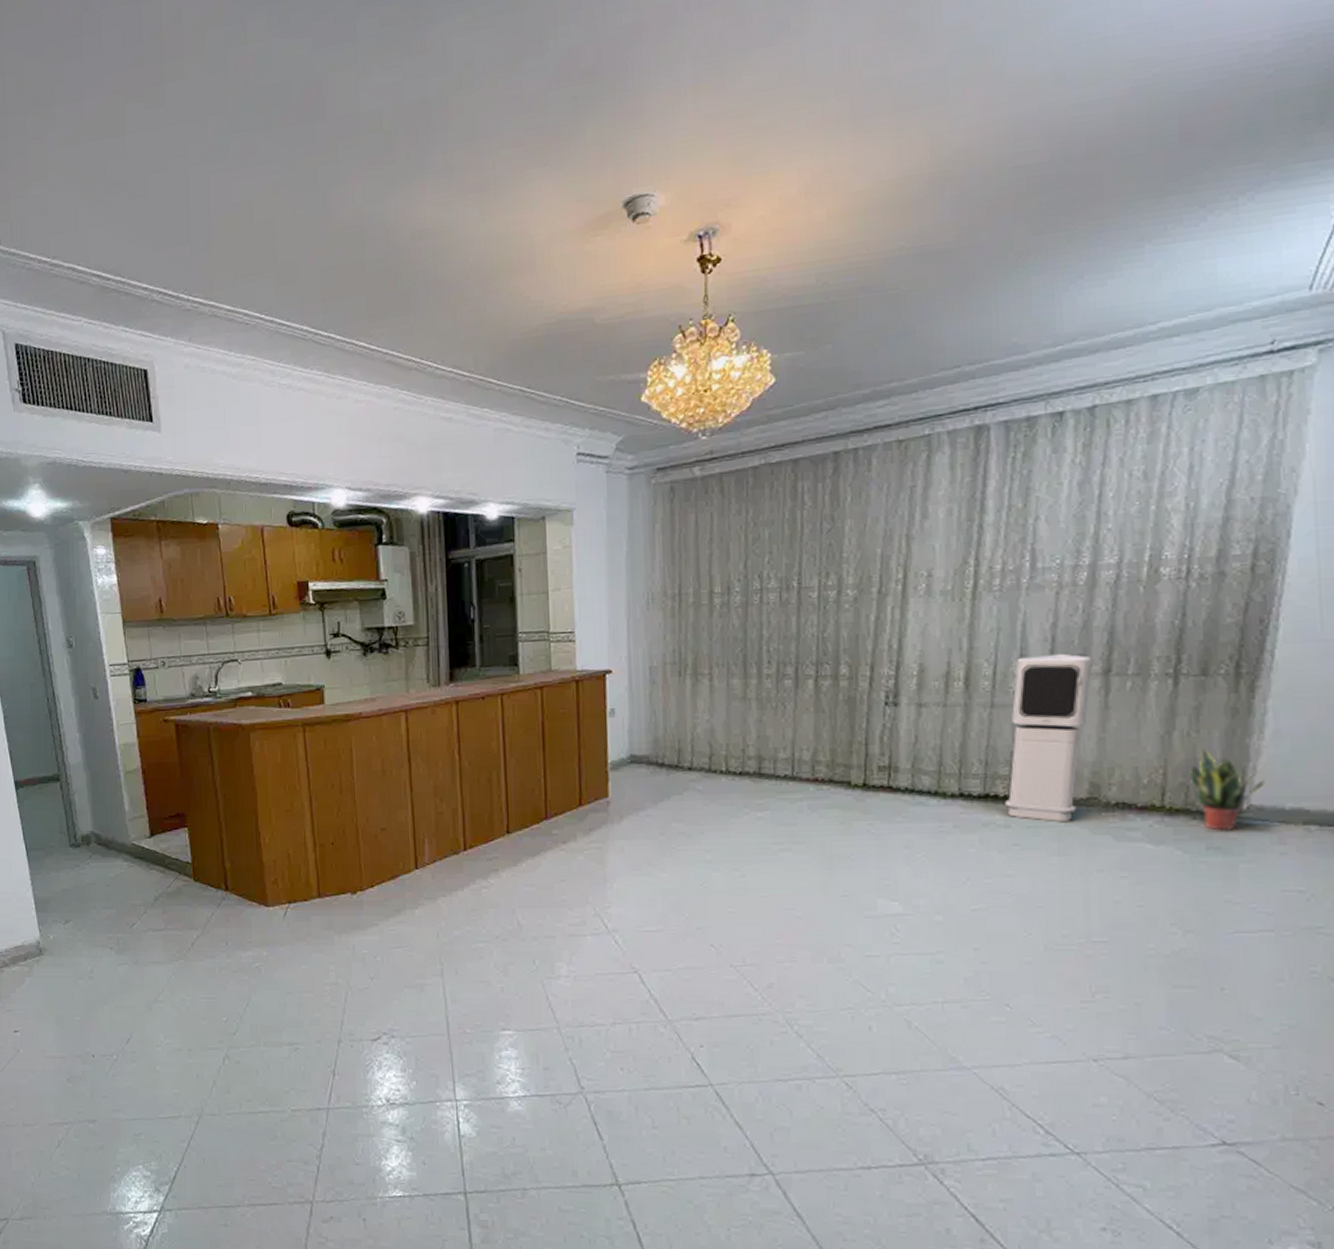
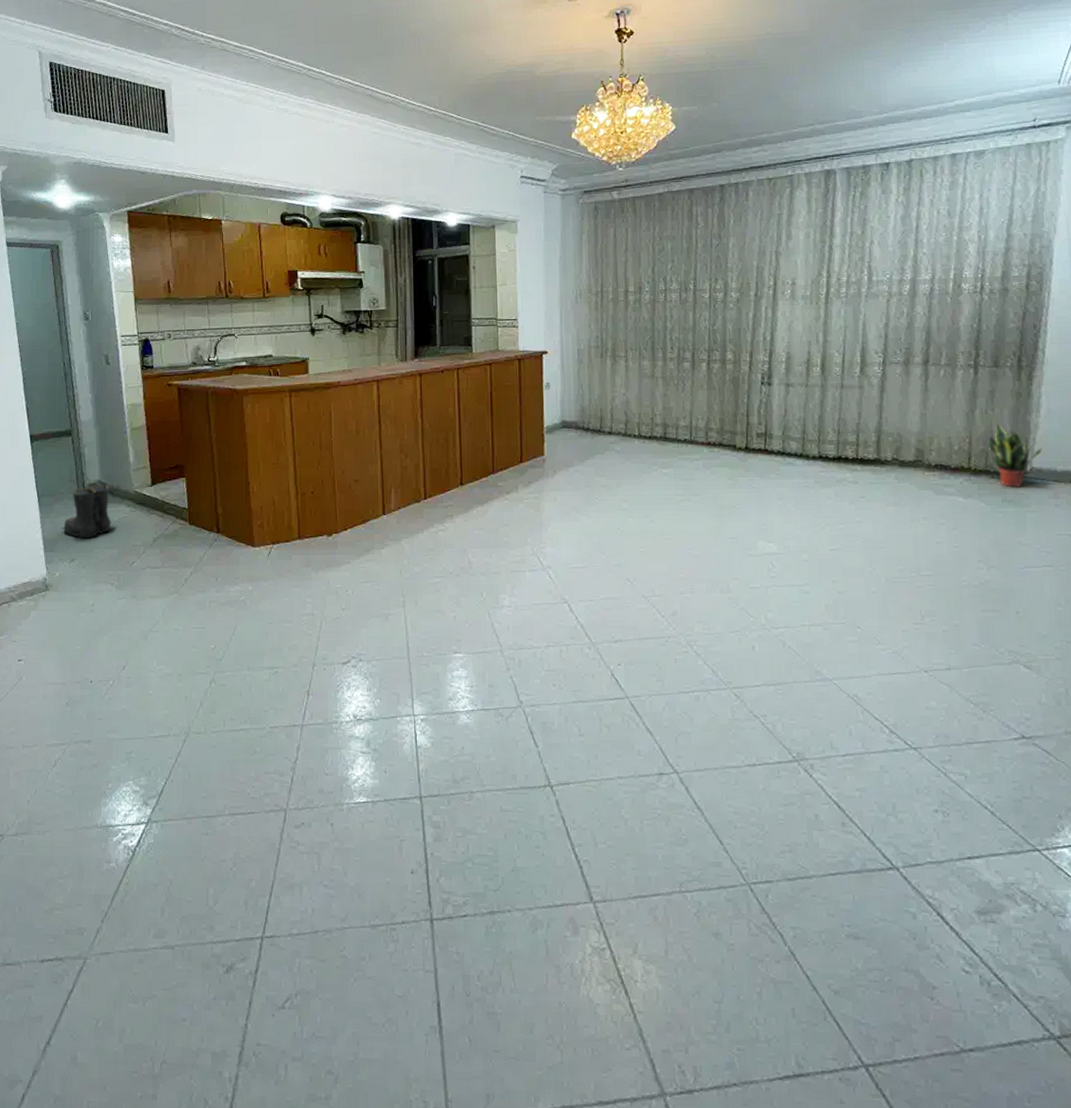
boots: none [53,836,108,898] -> present [61,484,111,539]
air purifier: present [1005,653,1093,823] -> none [853,347,915,480]

